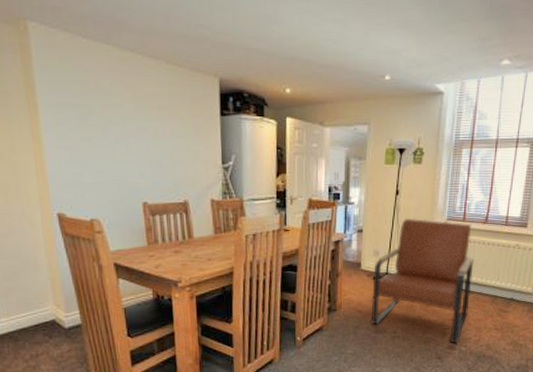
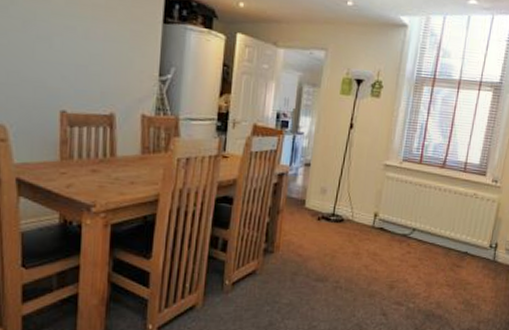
armchair: present [371,218,474,343] -> none [311,155,429,299]

